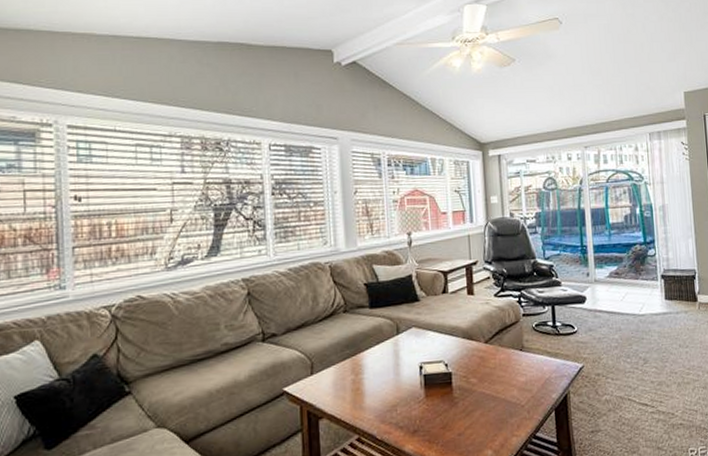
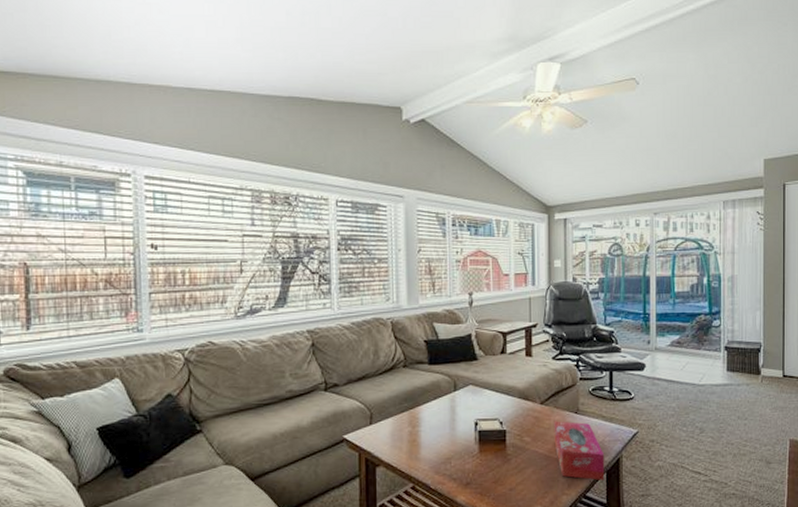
tissue box: none [499,359,554,419] -> present [554,421,605,480]

